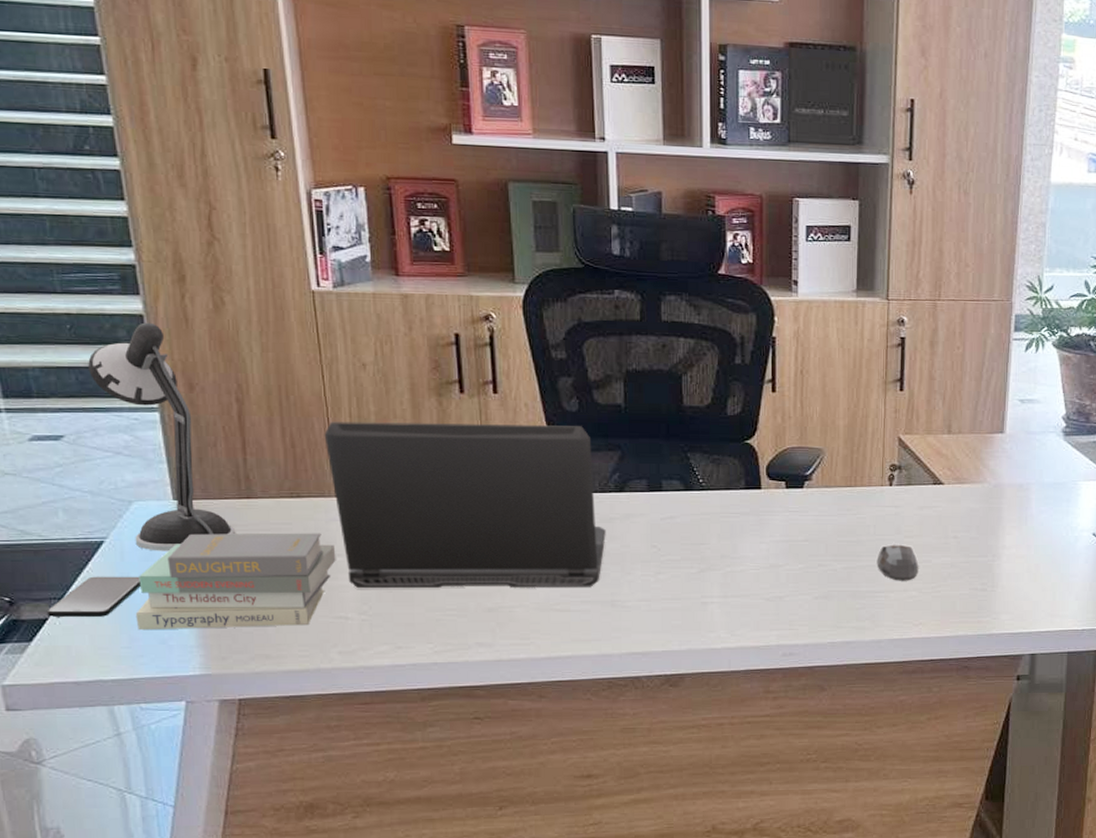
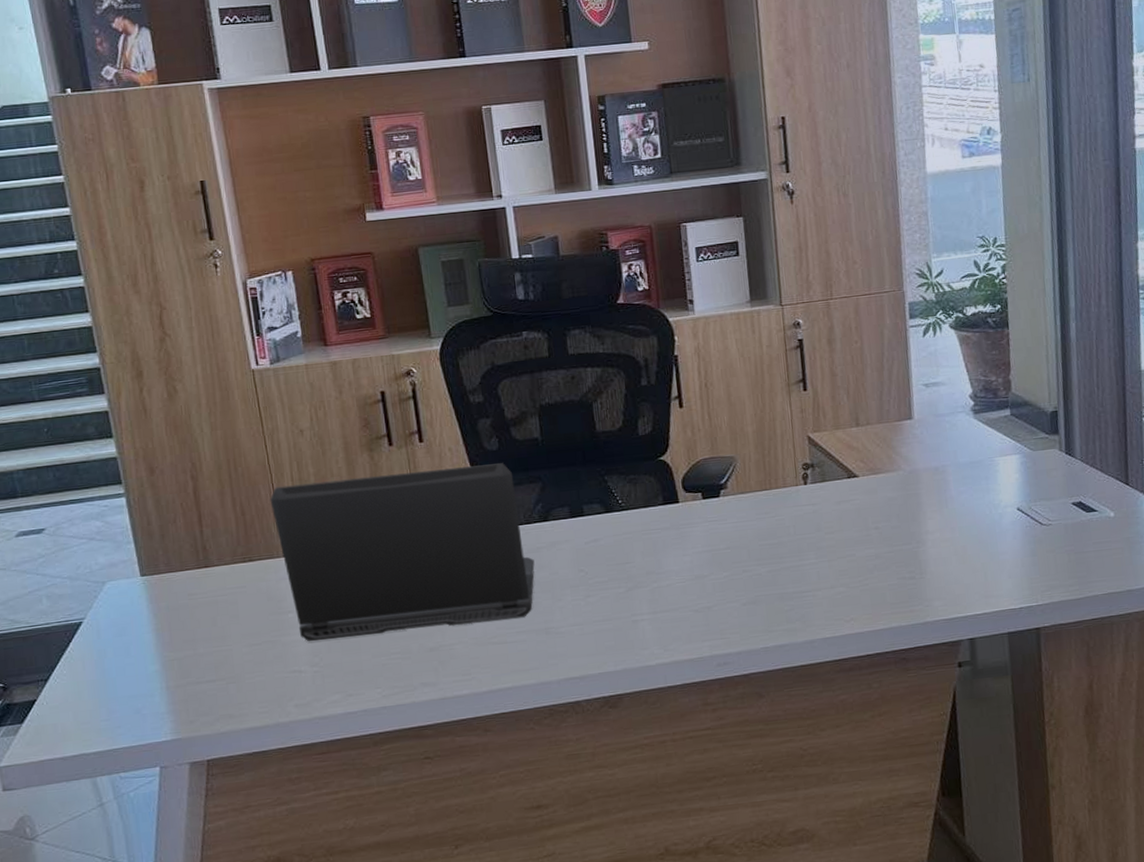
smartphone: present [46,576,141,617] -> none [35,651,116,698]
desk lamp: present [88,322,236,551] -> none [63,417,197,627]
books: present [135,533,336,631] -> none [112,592,288,703]
mouse: present [876,543,919,581] -> none [800,540,844,579]

